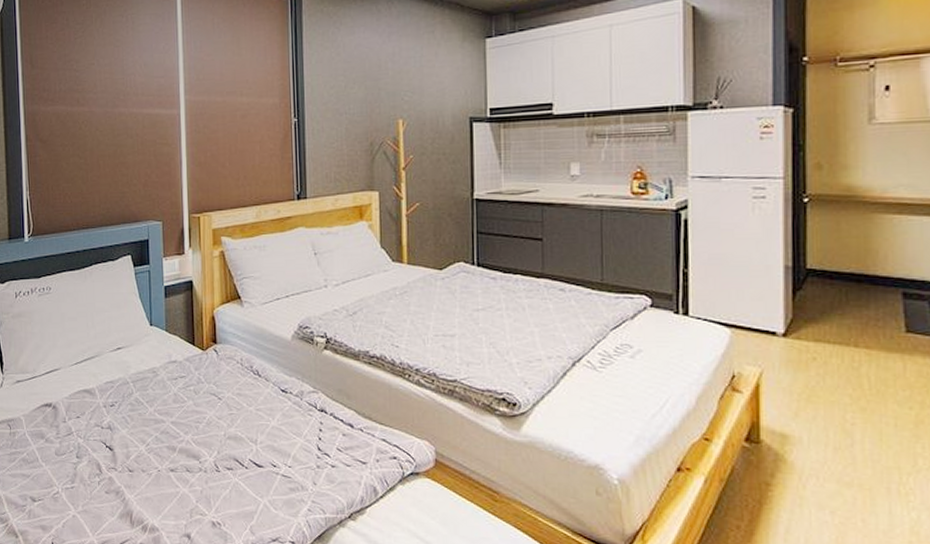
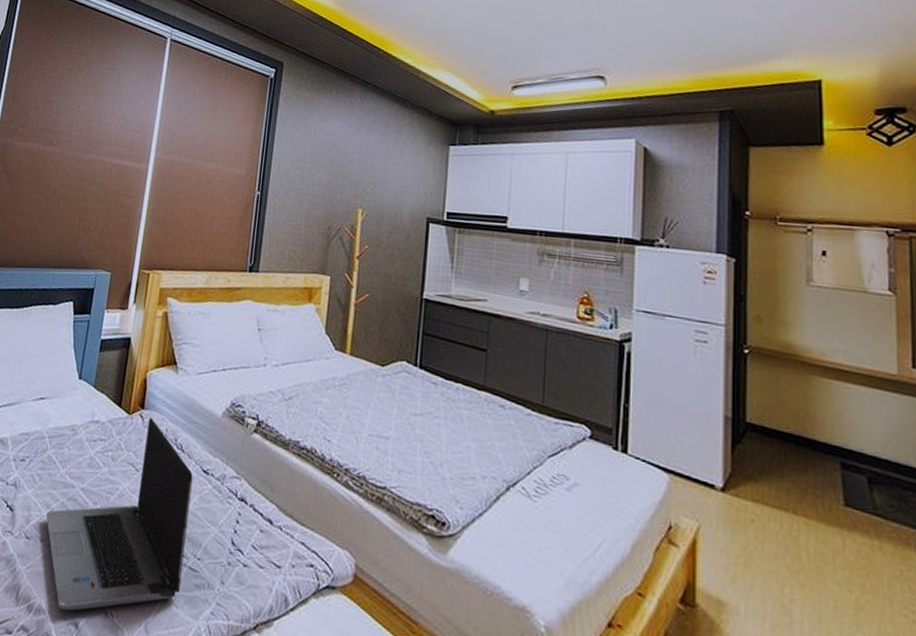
laptop computer: none [143,350,276,526] -> present [46,417,193,611]

